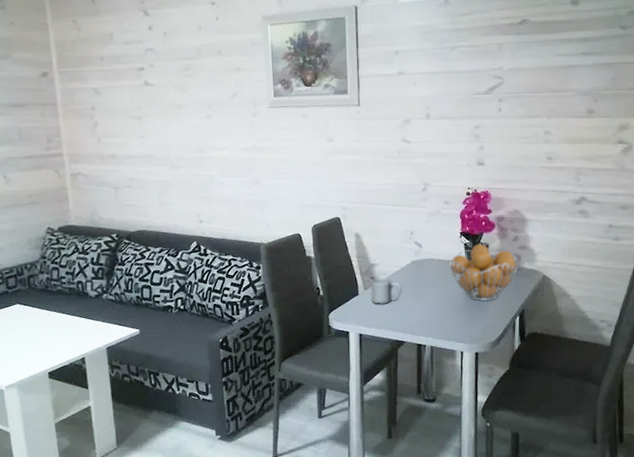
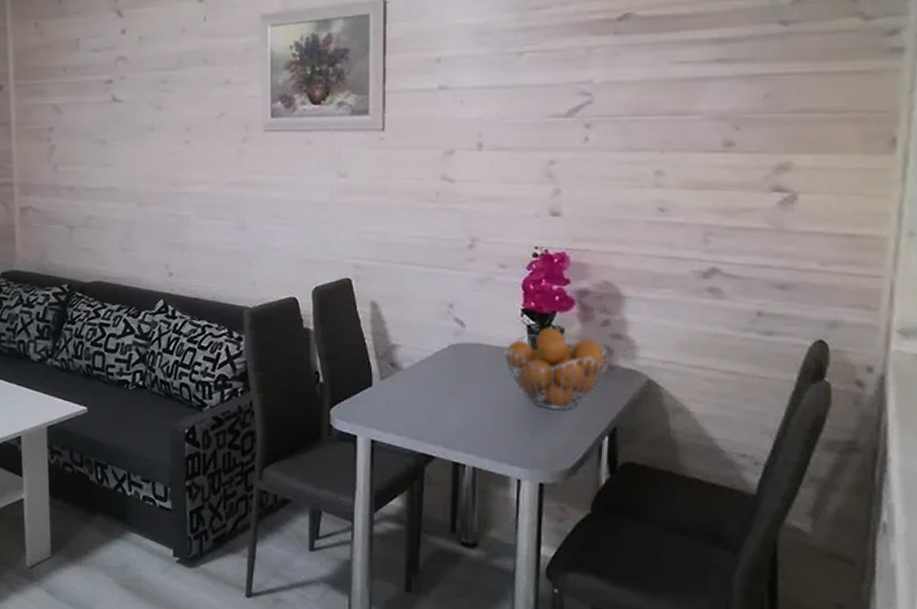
mug: present [370,277,402,304] -> none [390,364,434,402]

